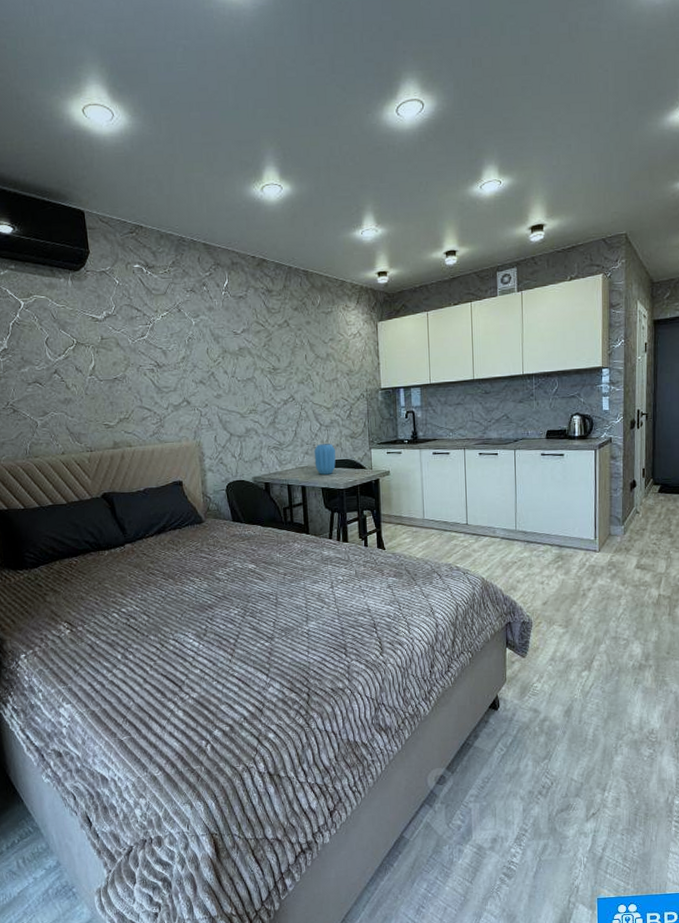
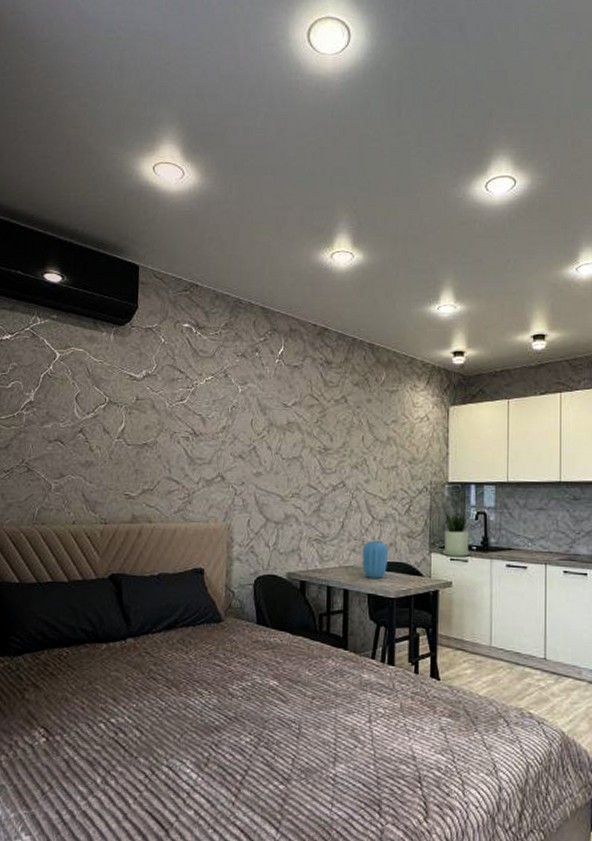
planter: none [379,413,404,450] -> present [442,512,472,557]

